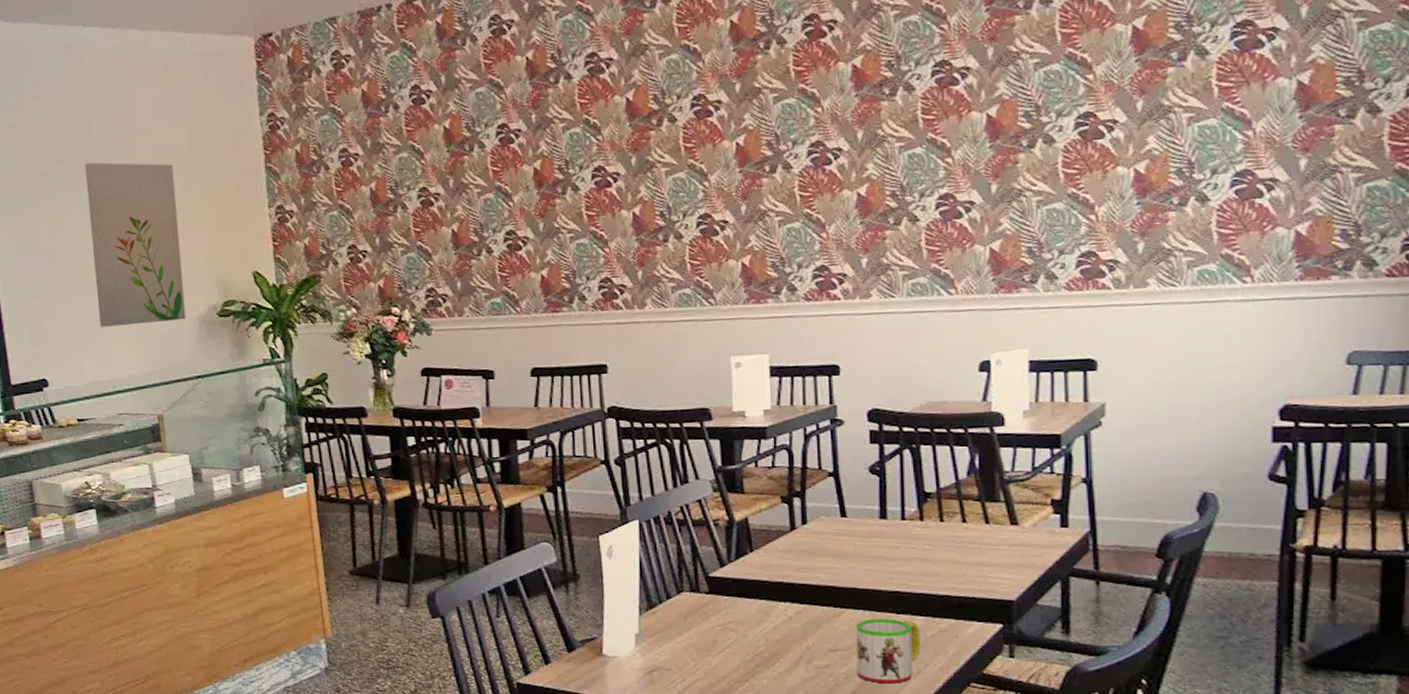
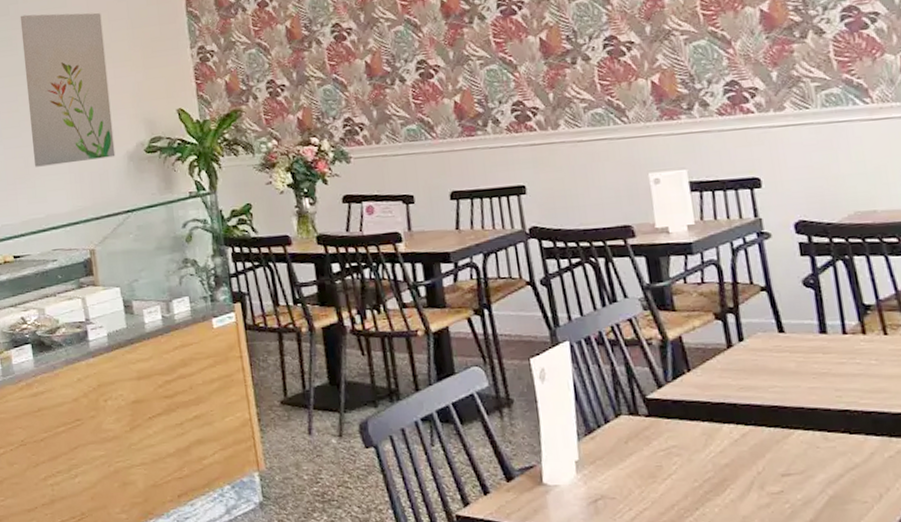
mug: present [856,618,921,684] -> none [807,438,881,510]

